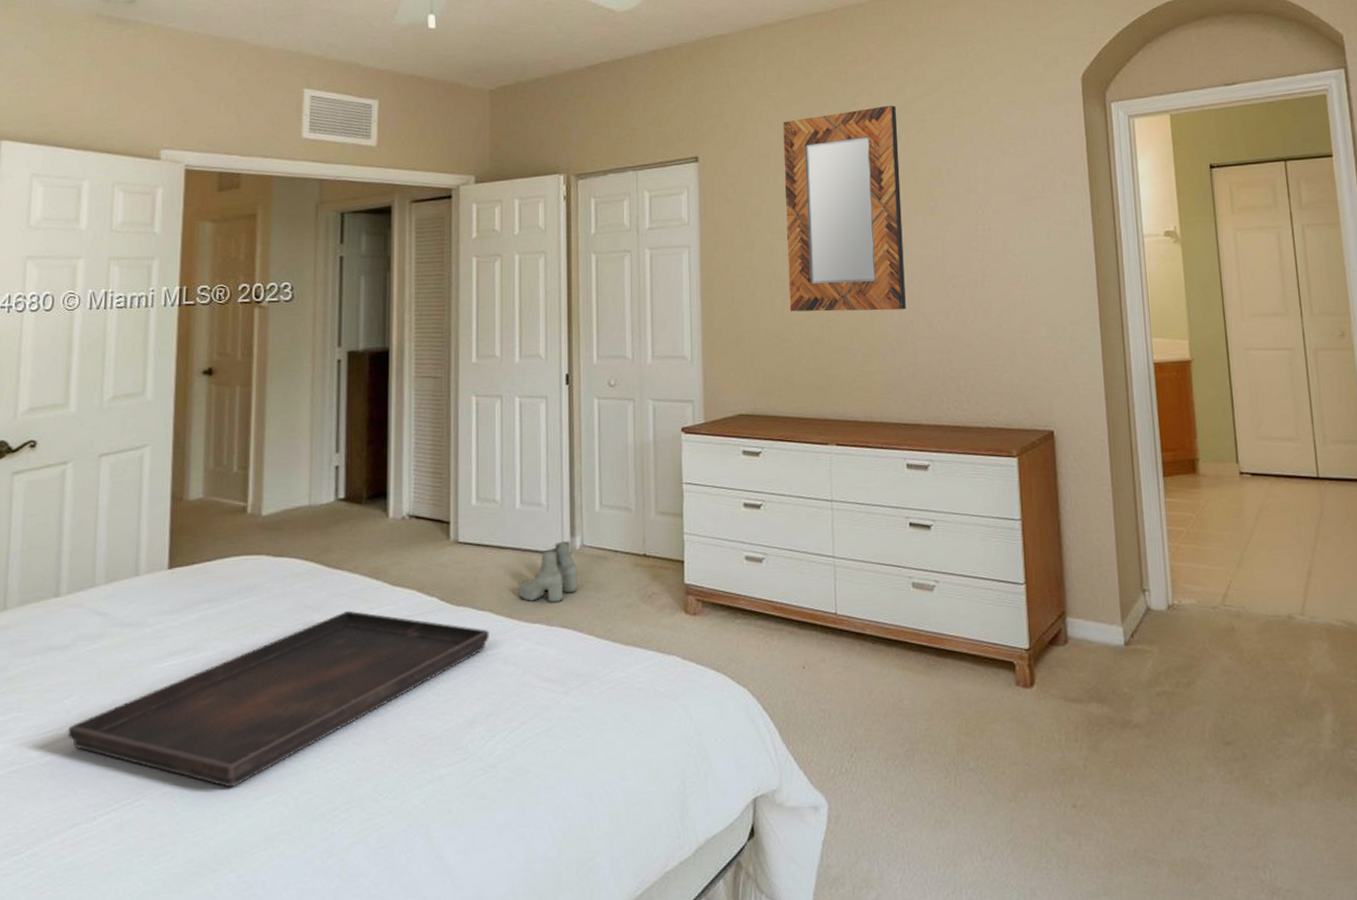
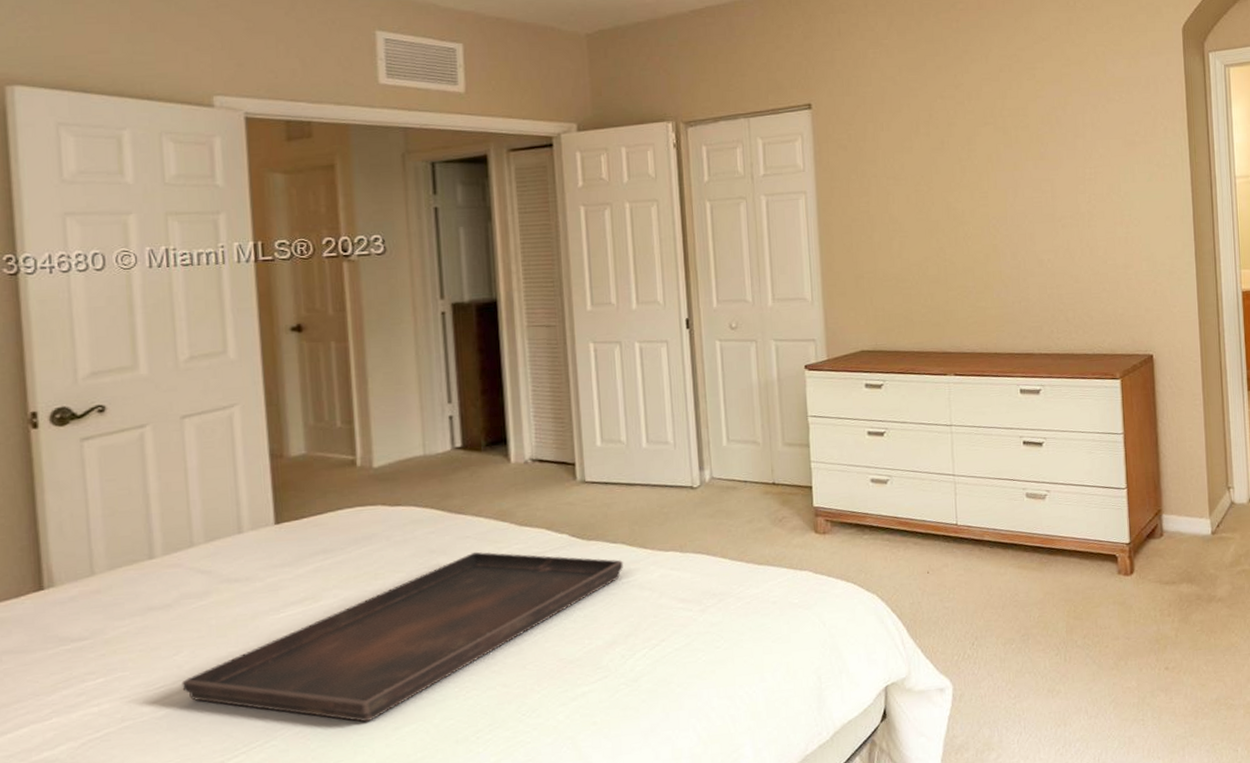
boots: present [517,541,579,603] -> none [649,475,710,533]
home mirror: present [783,105,906,312] -> none [895,53,1018,253]

